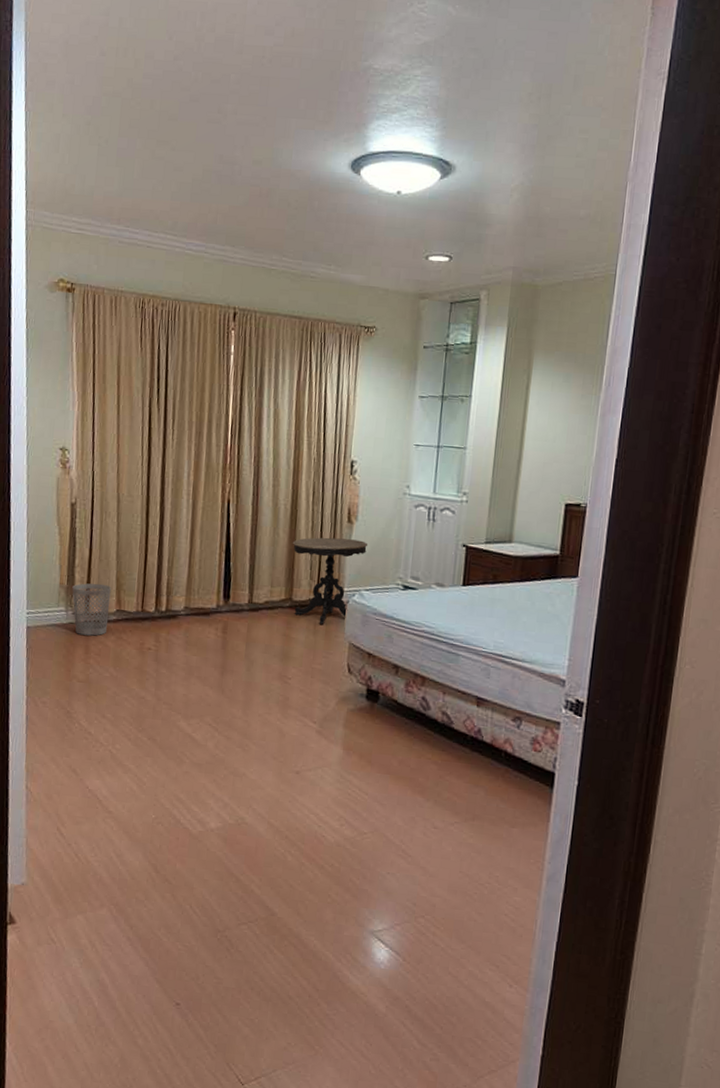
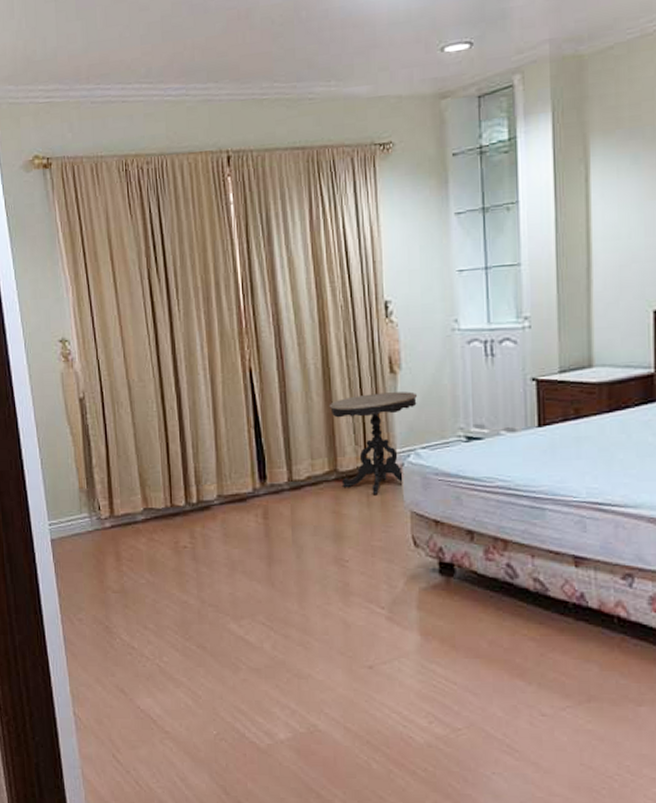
wastebasket: present [72,583,111,636] -> none [93,482,137,541]

